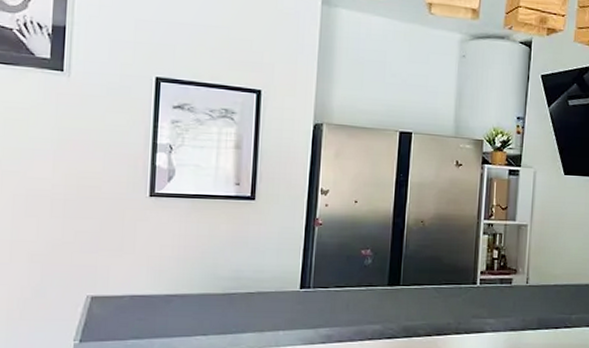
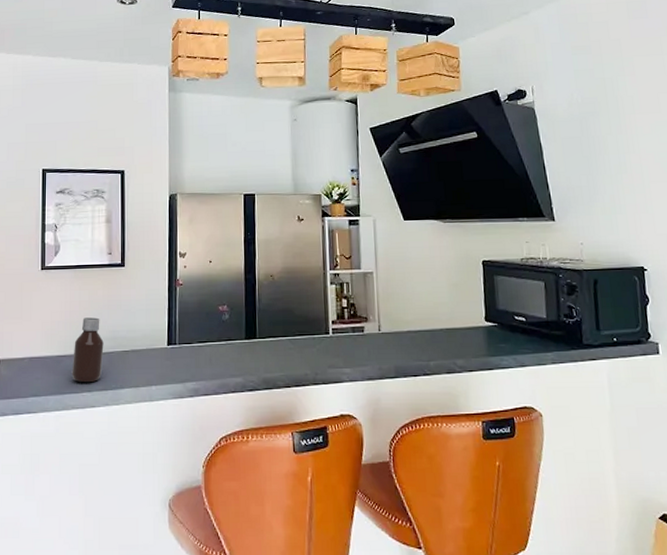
bottle: none [183,254,225,325] -> present [72,317,104,382]

